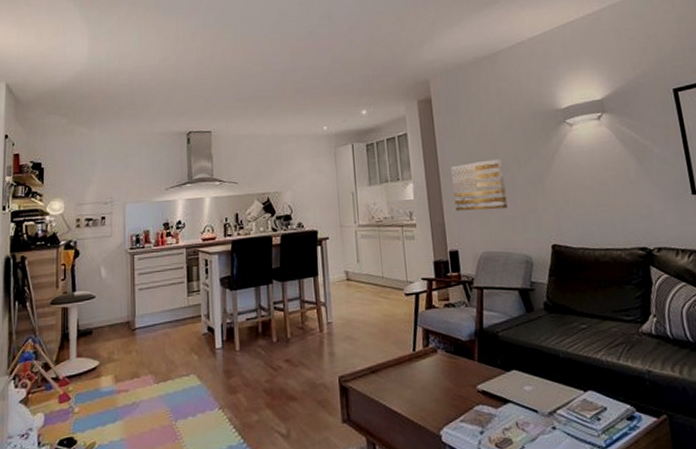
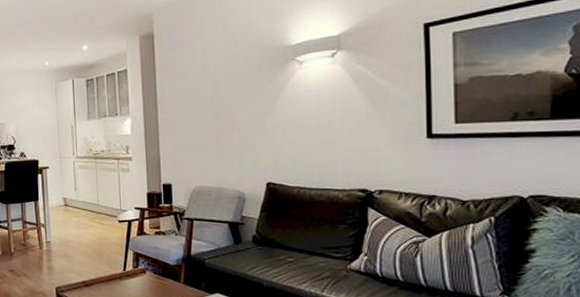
wall art: present [451,158,508,212] -> none [170,96,225,147]

